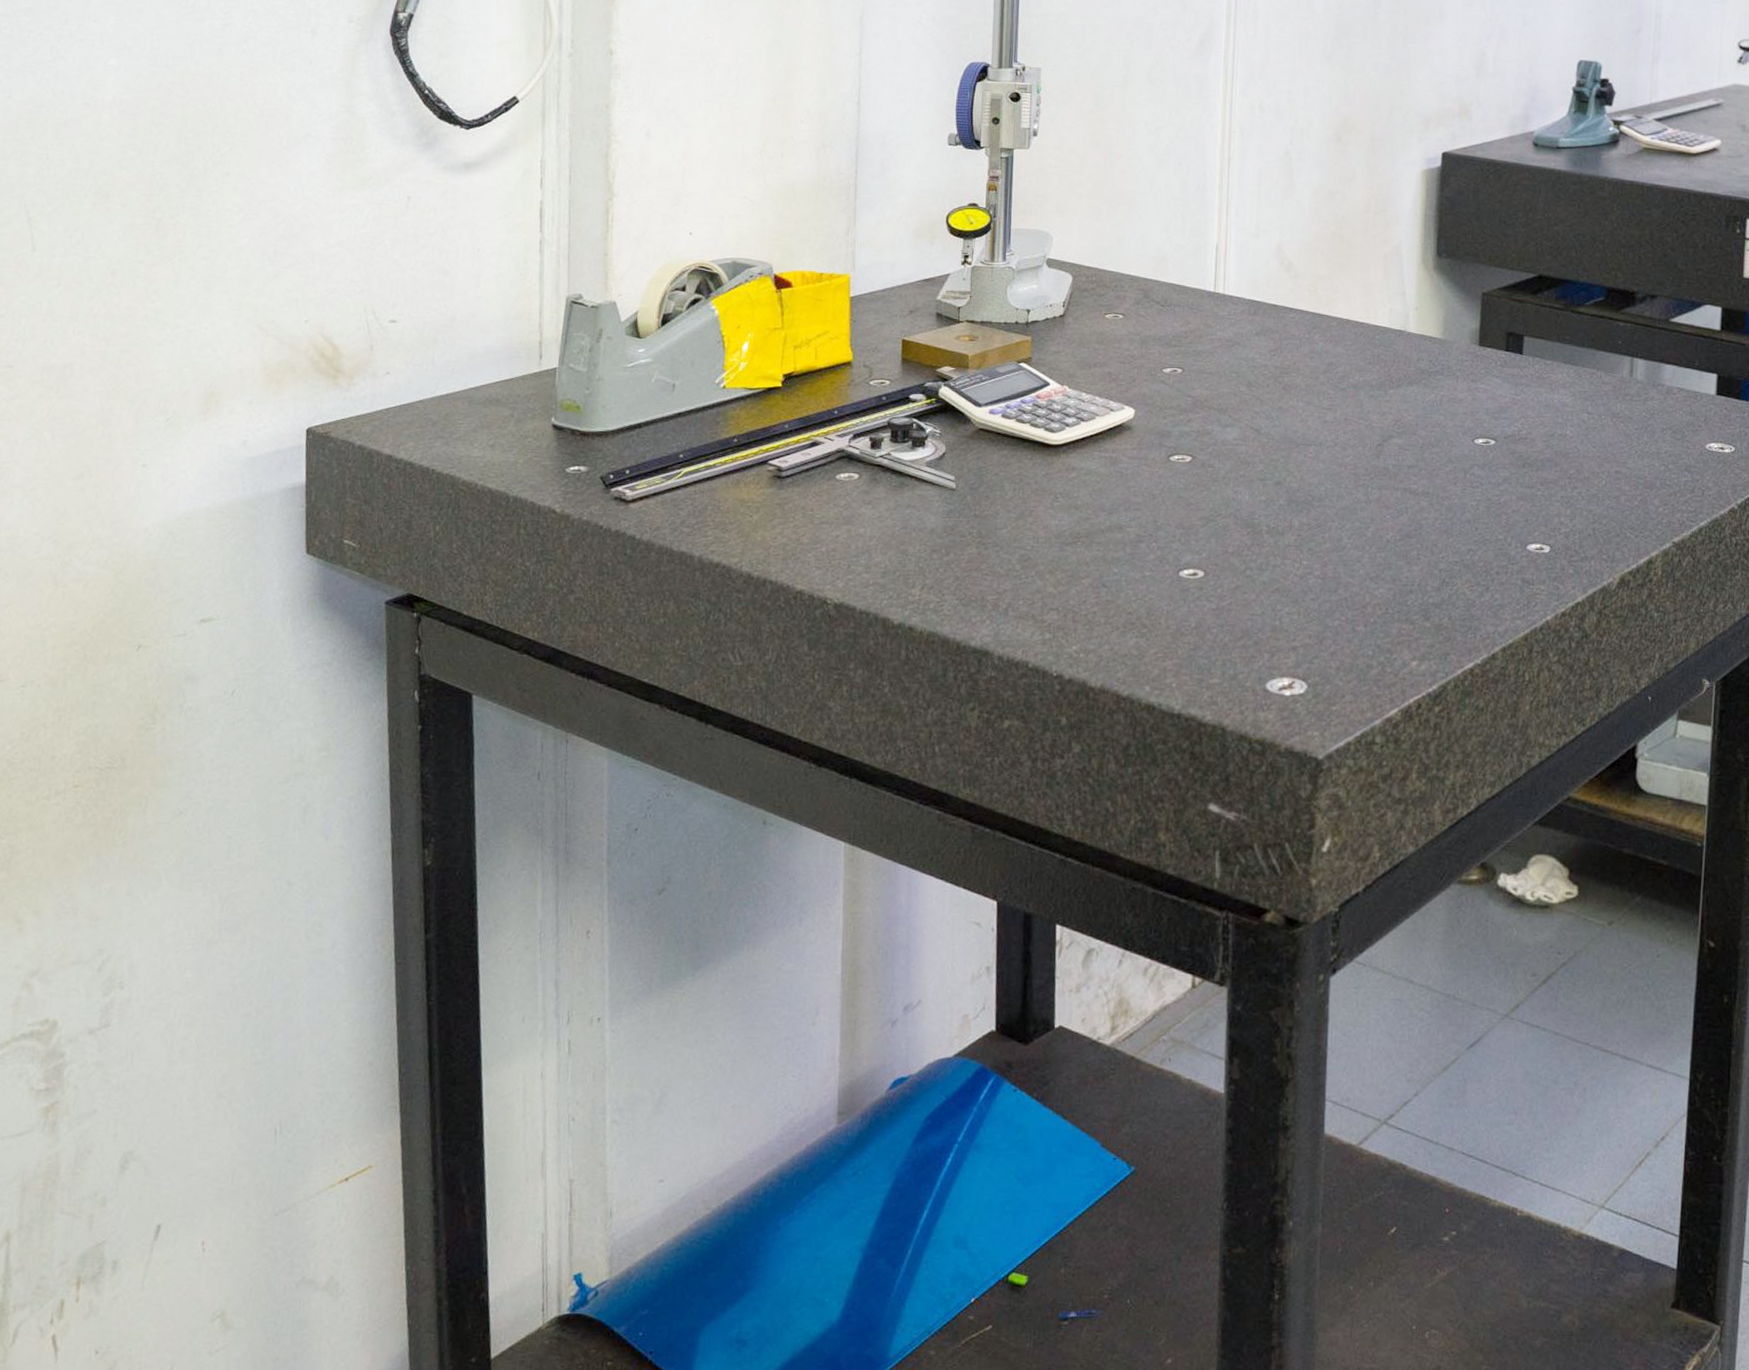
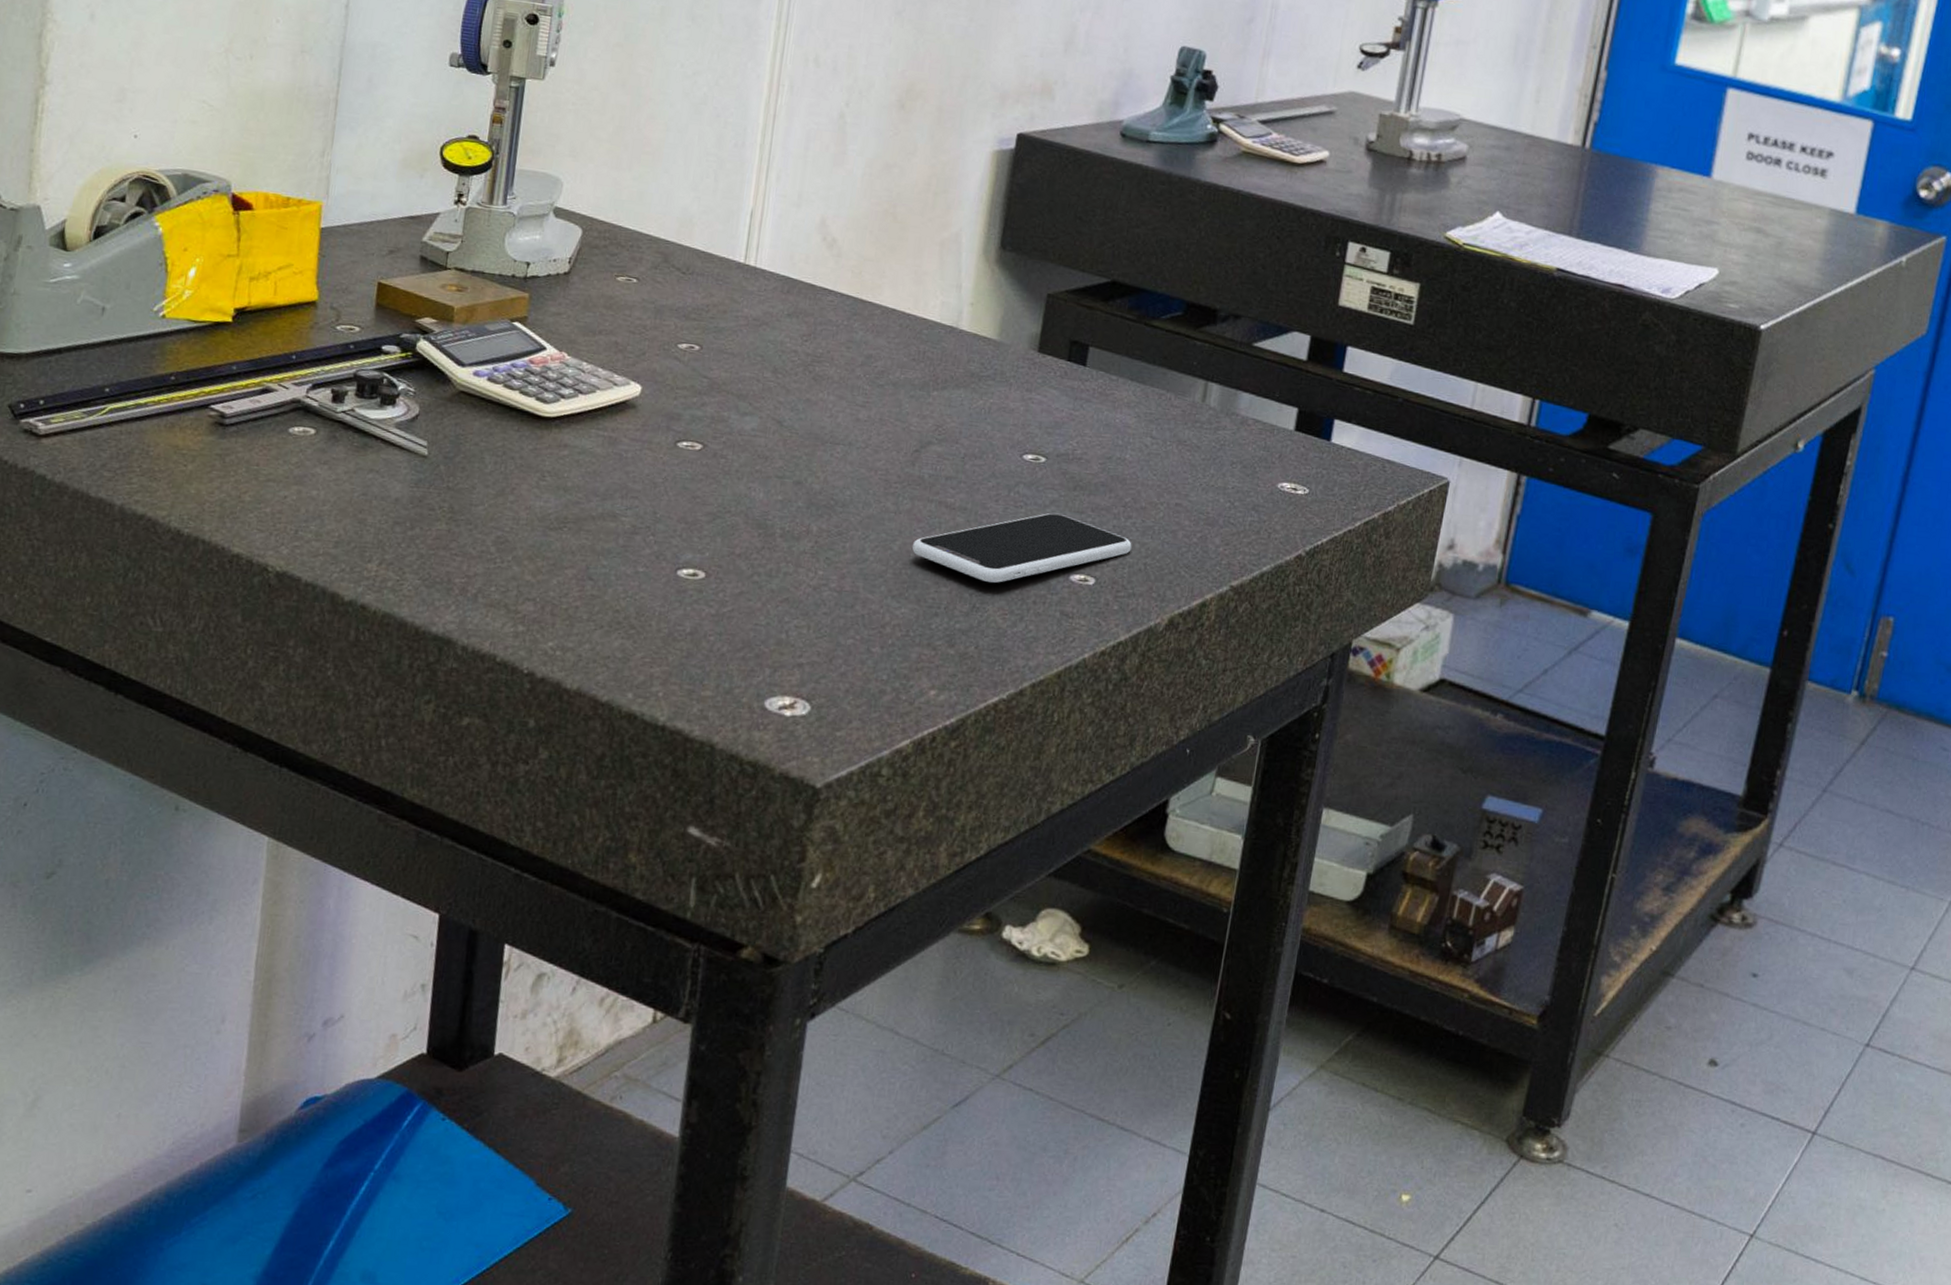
smartphone: none [1384,490,1580,558] -> present [912,512,1132,583]

